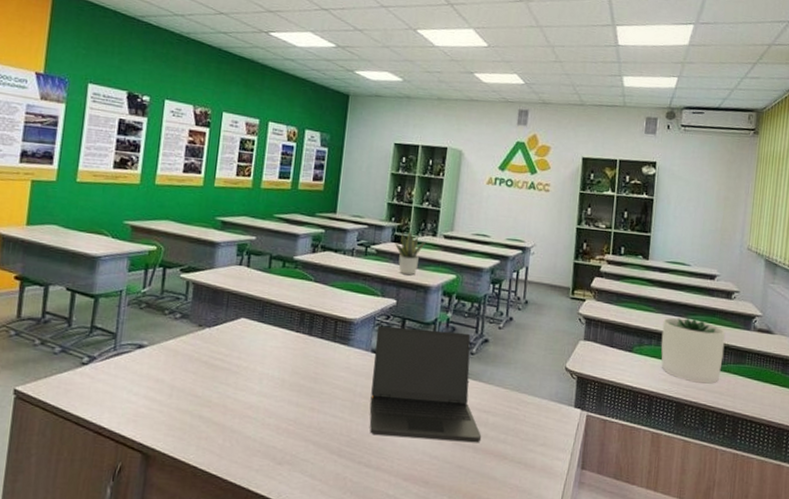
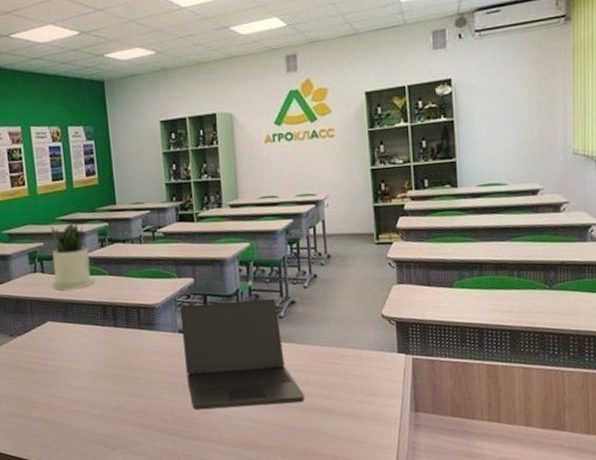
planter: none [254,220,300,291] -> present [50,221,95,290]
potted plant: present [395,230,427,275] -> none [181,206,213,252]
planter: present [661,317,726,384] -> none [483,240,558,307]

